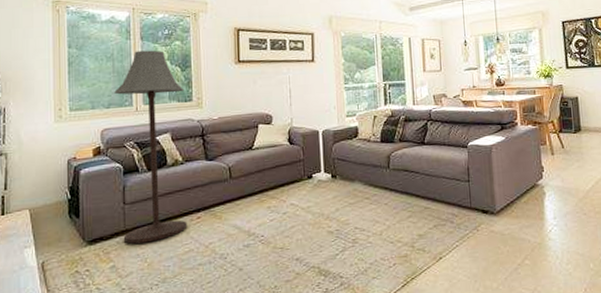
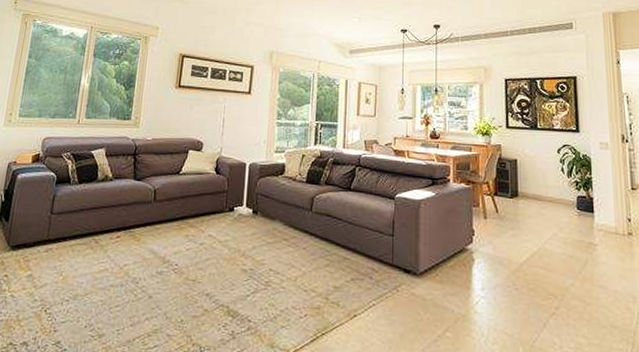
floor lamp: present [114,50,188,244] -> none [44,66,125,256]

